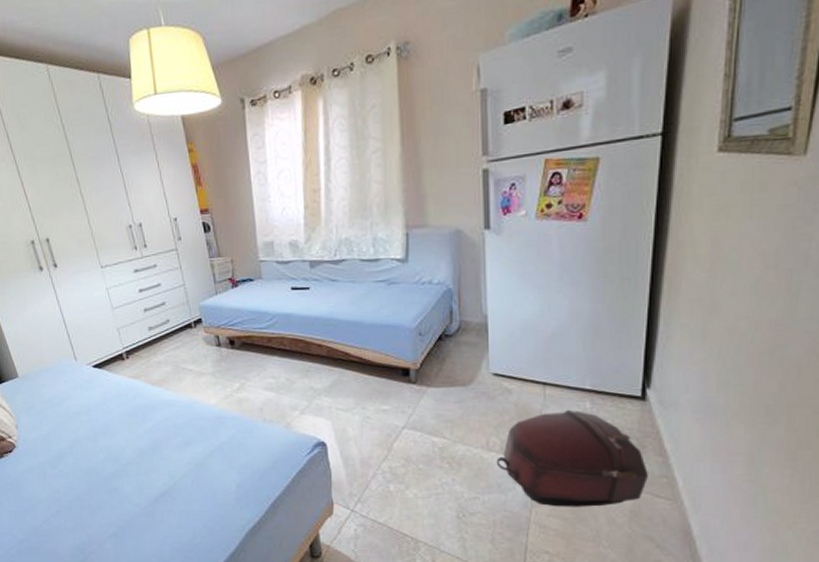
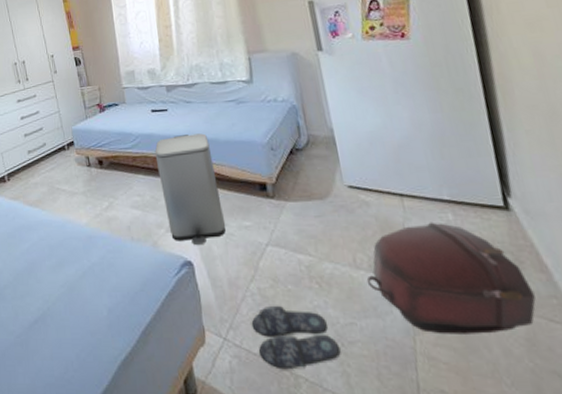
pedal bin: none [292,315,362,428] -> present [154,133,226,246]
slippers: none [379,482,461,536] -> present [251,305,341,370]

